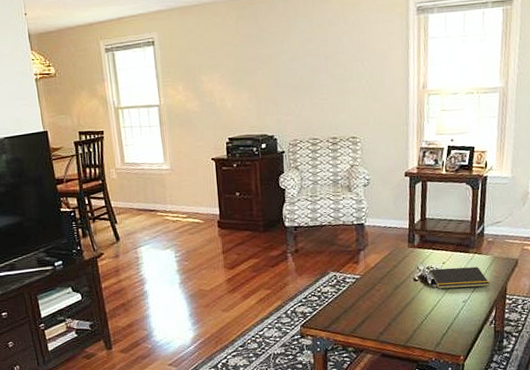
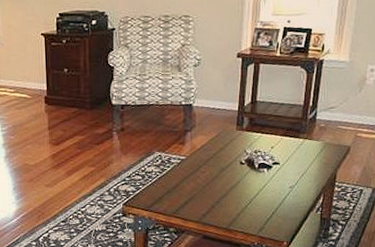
notepad: present [428,266,490,289] -> none [255,152,319,174]

